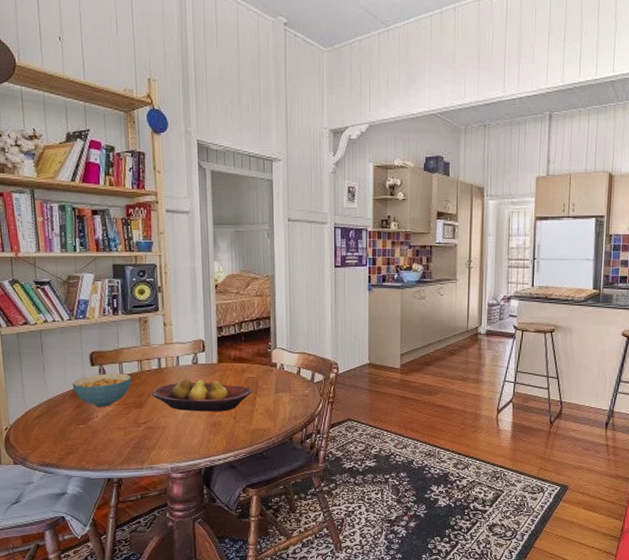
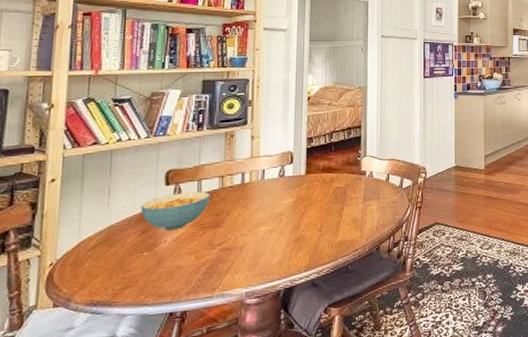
fruit bowl: present [152,378,253,412] -> none [231,191,340,228]

